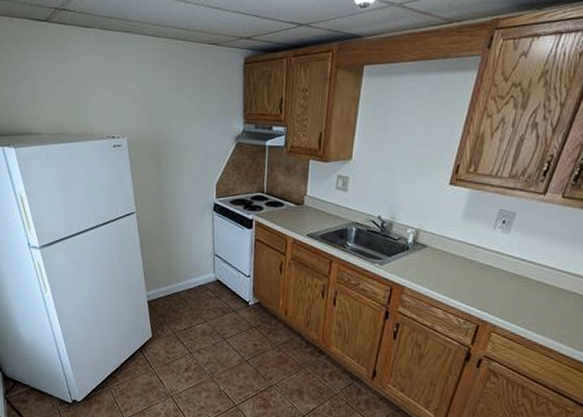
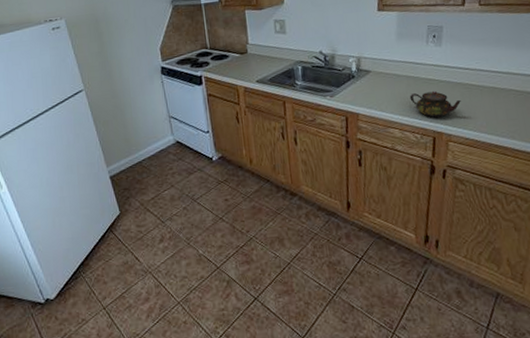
teapot: none [462,277,517,306] -> present [409,90,462,118]

